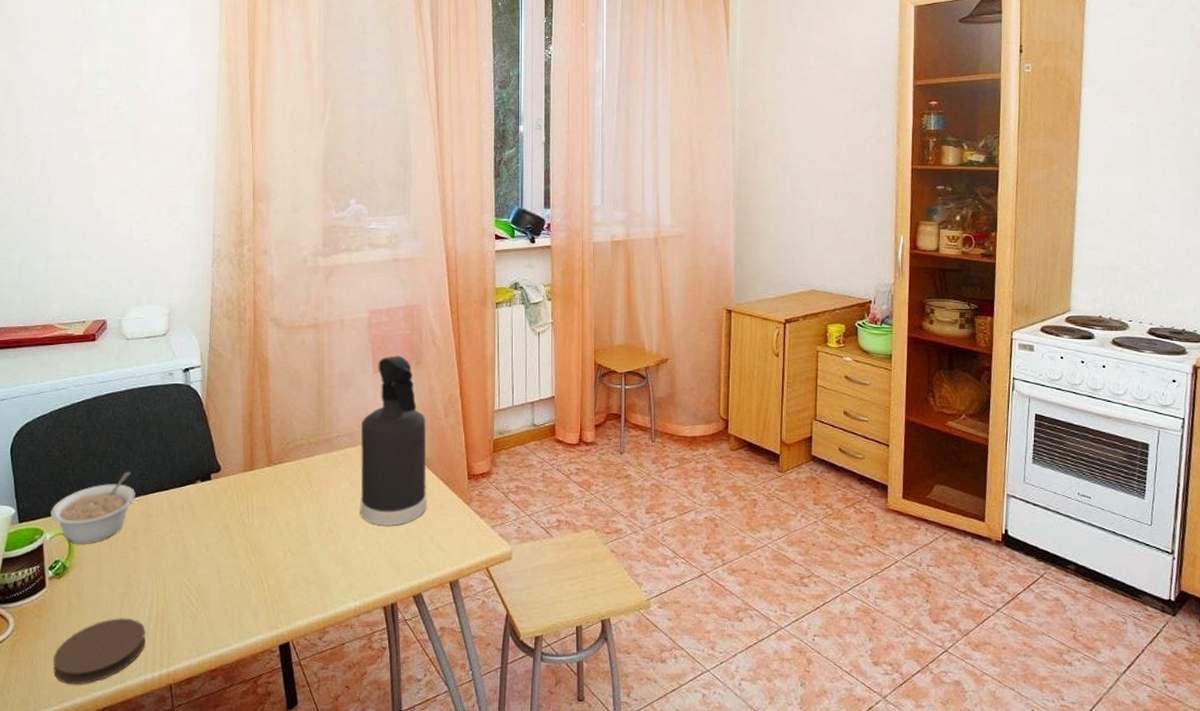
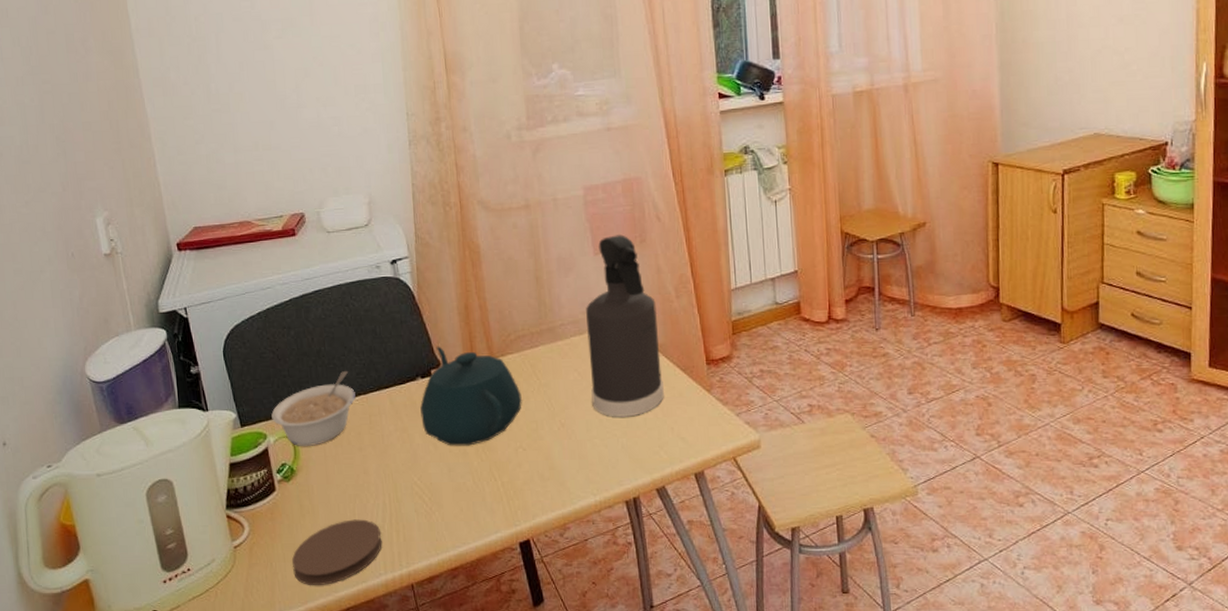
teapot: none [197,451,295,549] -> present [420,346,522,446]

